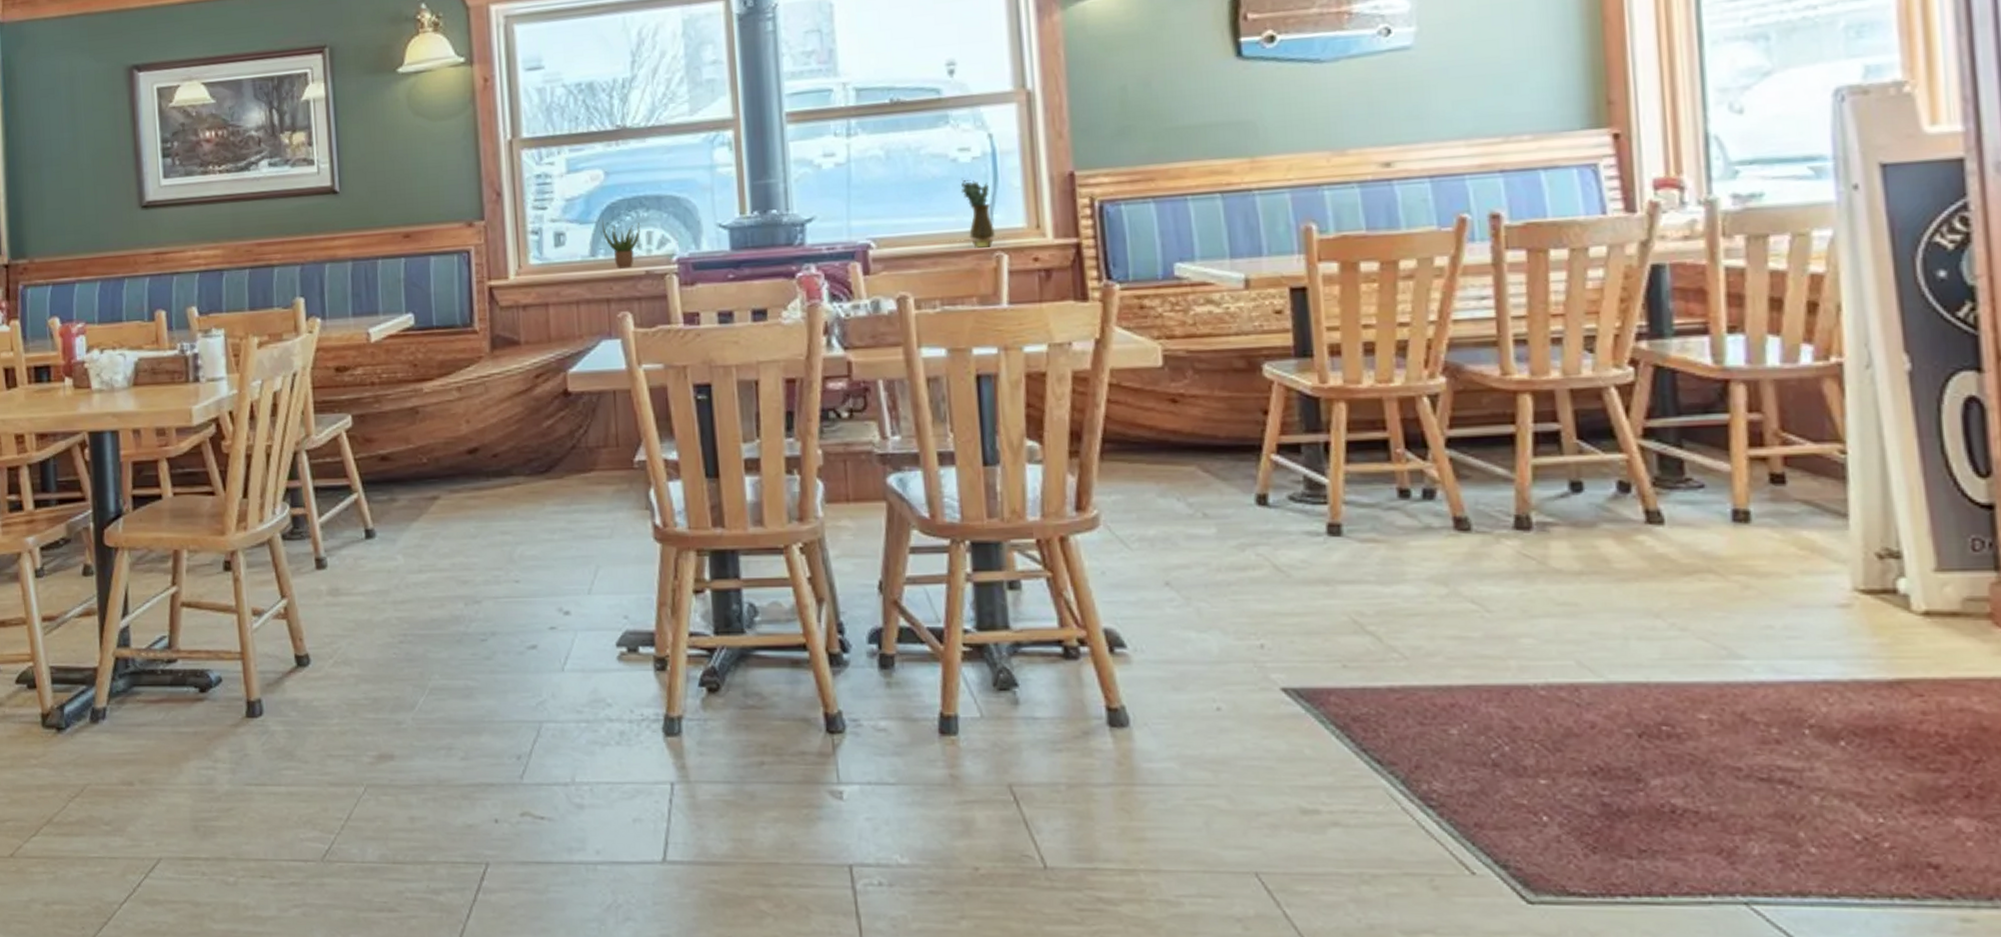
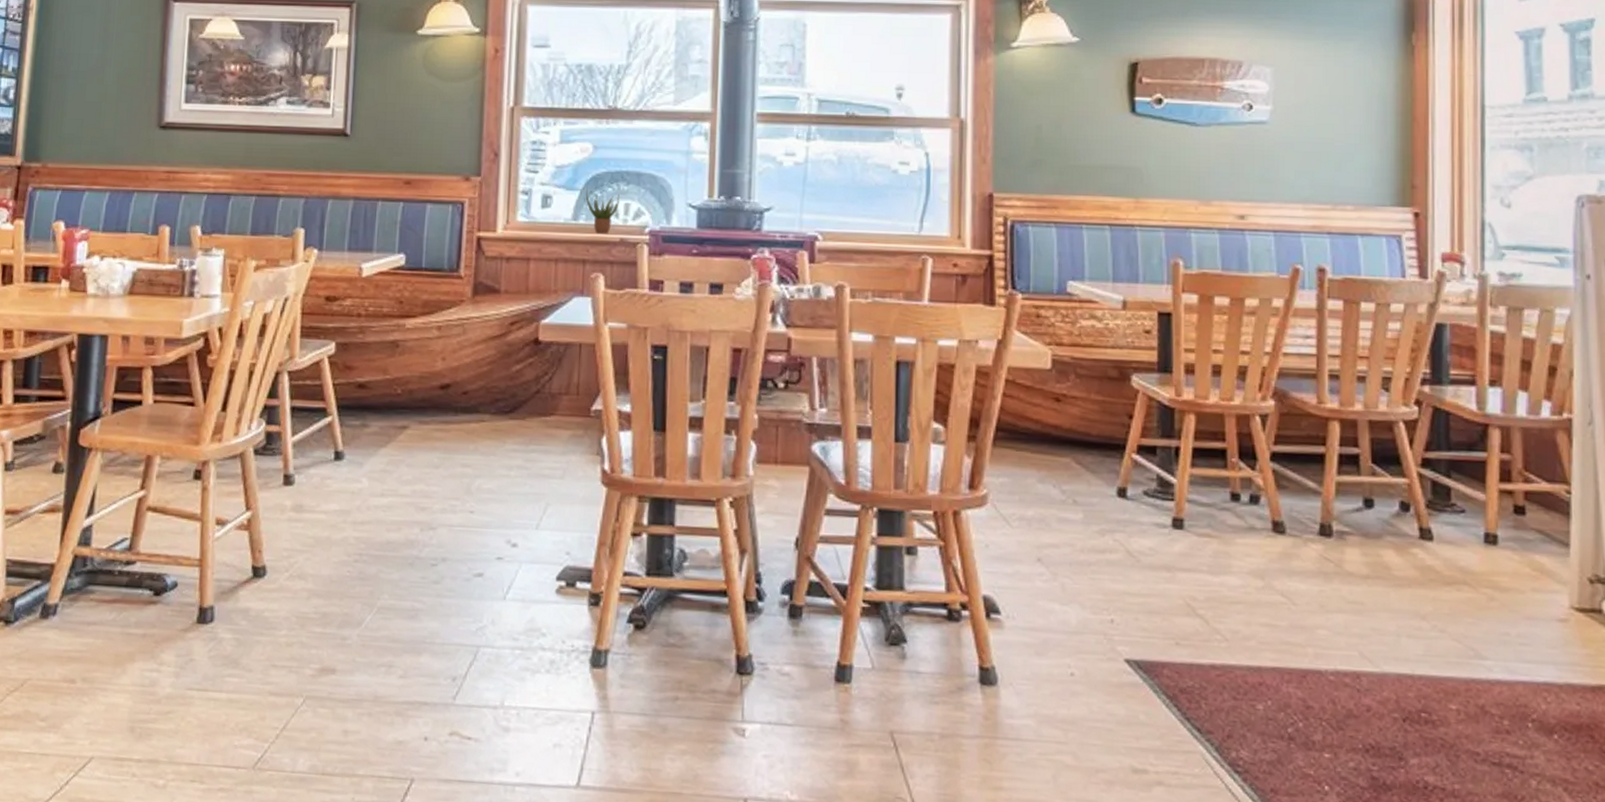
vase: present [960,178,997,248] -> none [898,187,924,250]

